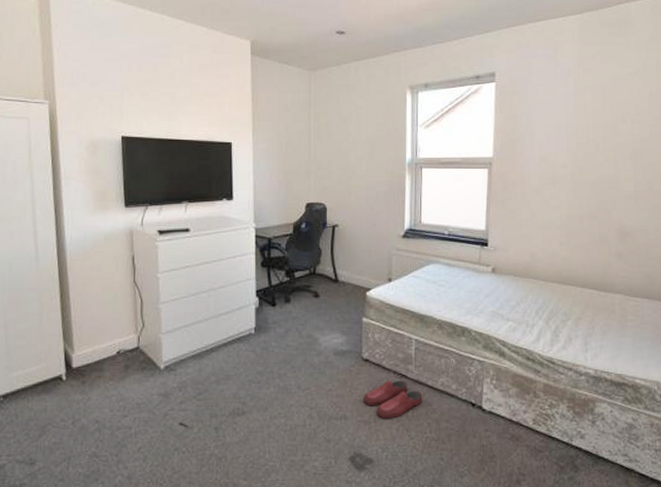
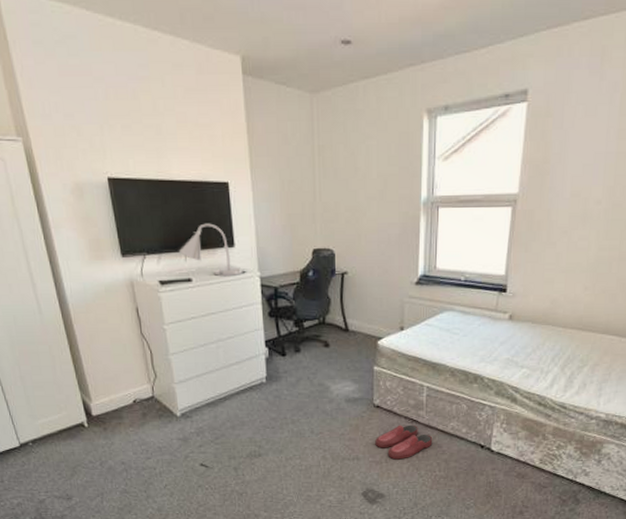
table lamp: none [177,178,242,228] -> present [175,223,246,277]

